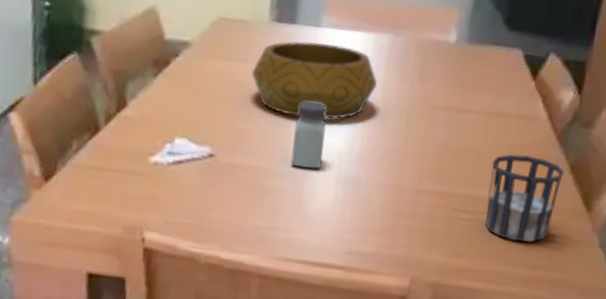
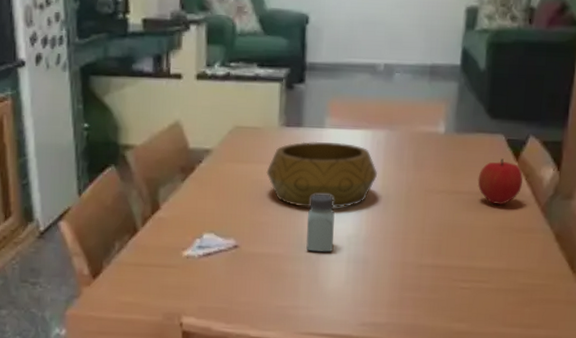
cup: present [485,154,564,243] -> none [482,227,550,305]
fruit: none [488,76,540,129] -> present [477,158,523,205]

